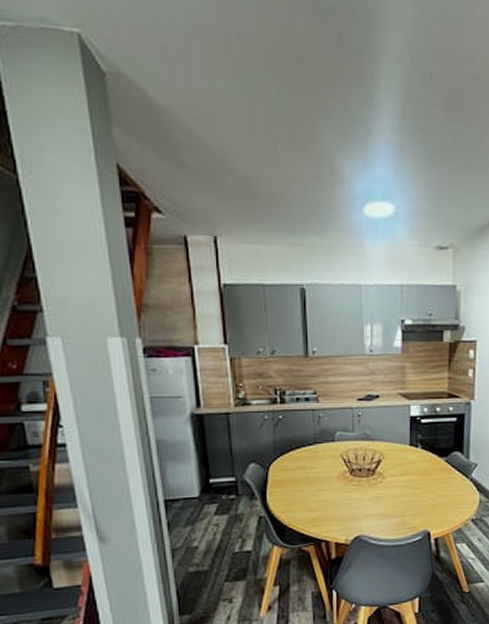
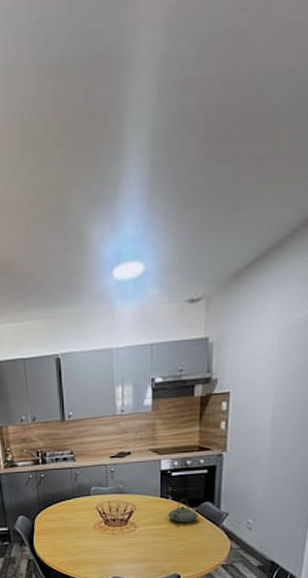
teapot: none [418,448,448,474] -> present [168,499,198,523]

